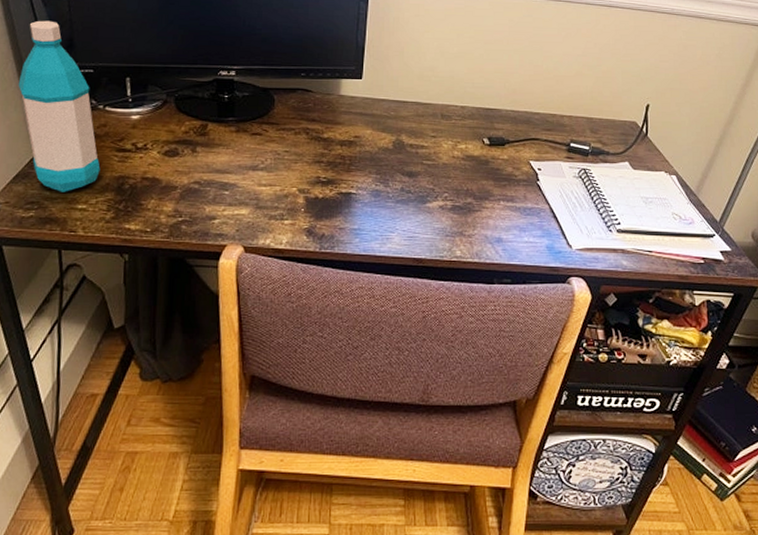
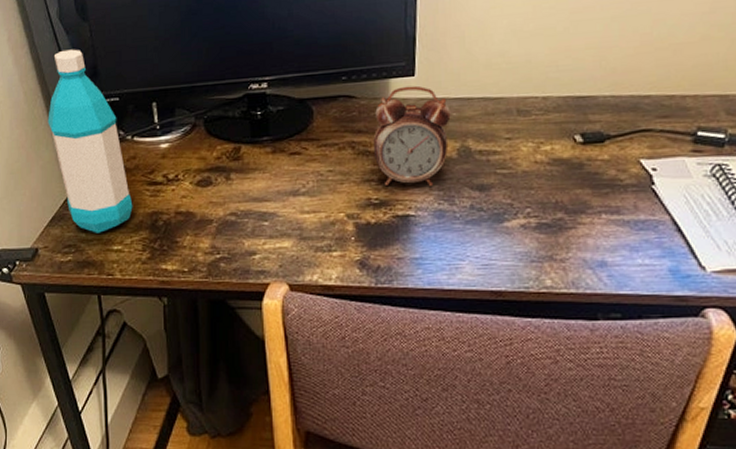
alarm clock: none [324,86,389,170] -> present [373,85,451,186]

